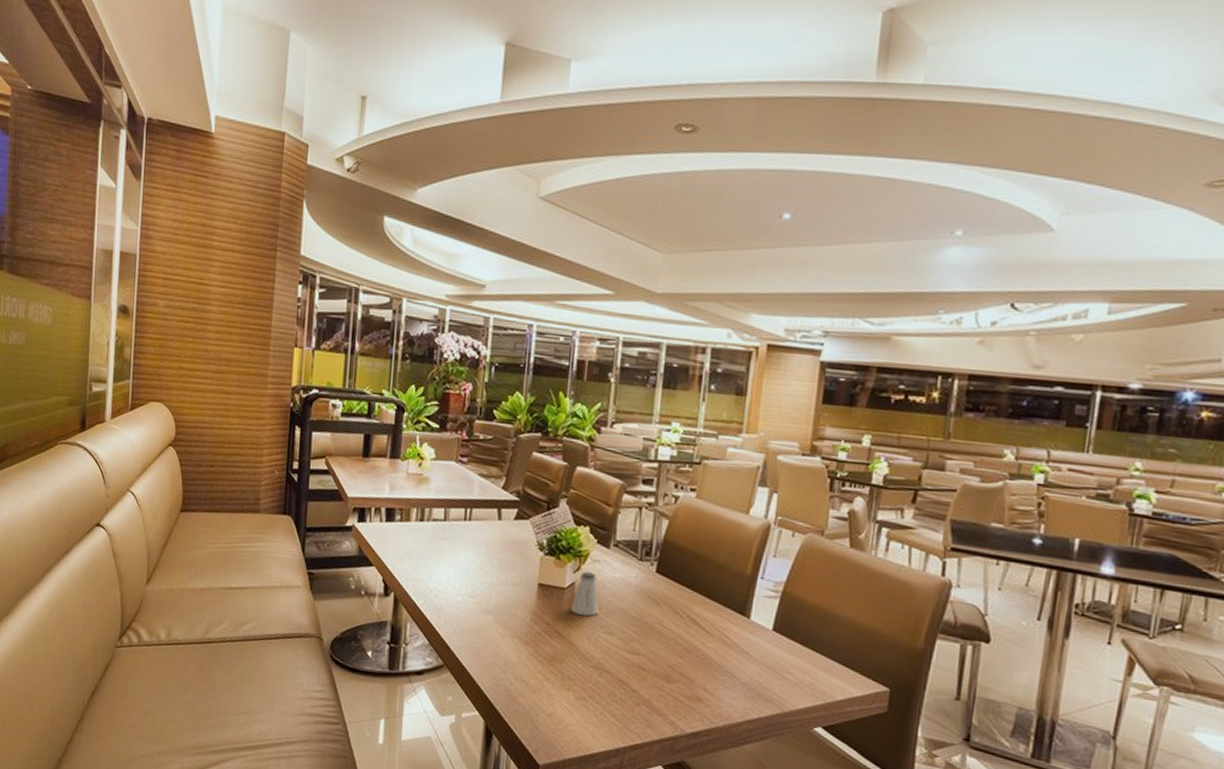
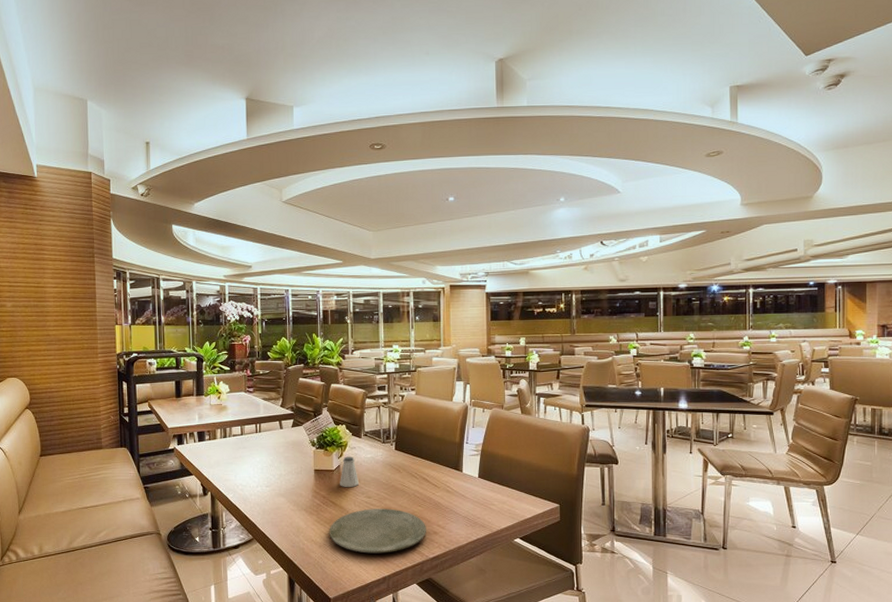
plate: none [548,649,687,716] -> present [329,509,426,554]

